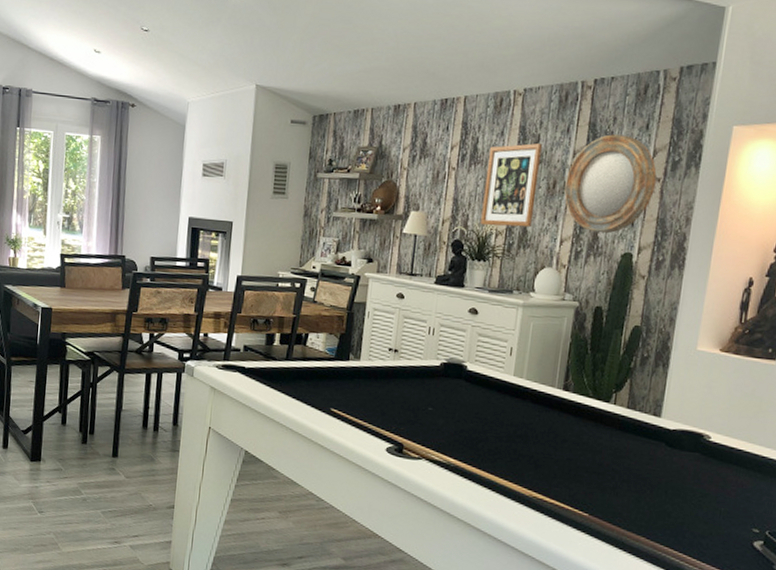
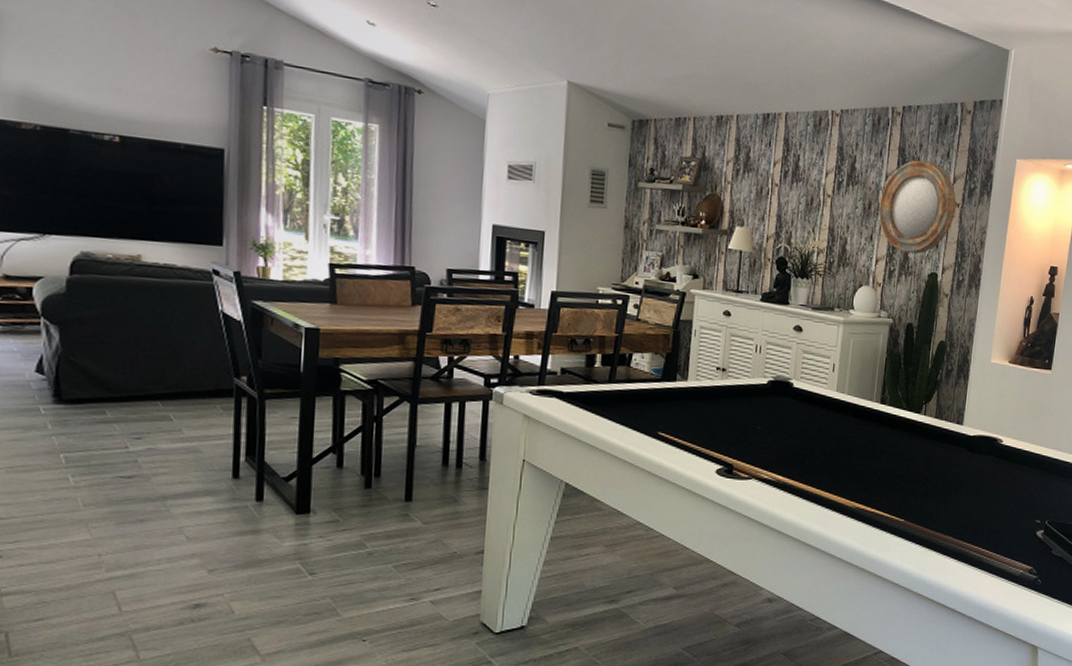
wall art: present [480,142,542,228] -> none [803,164,858,247]

